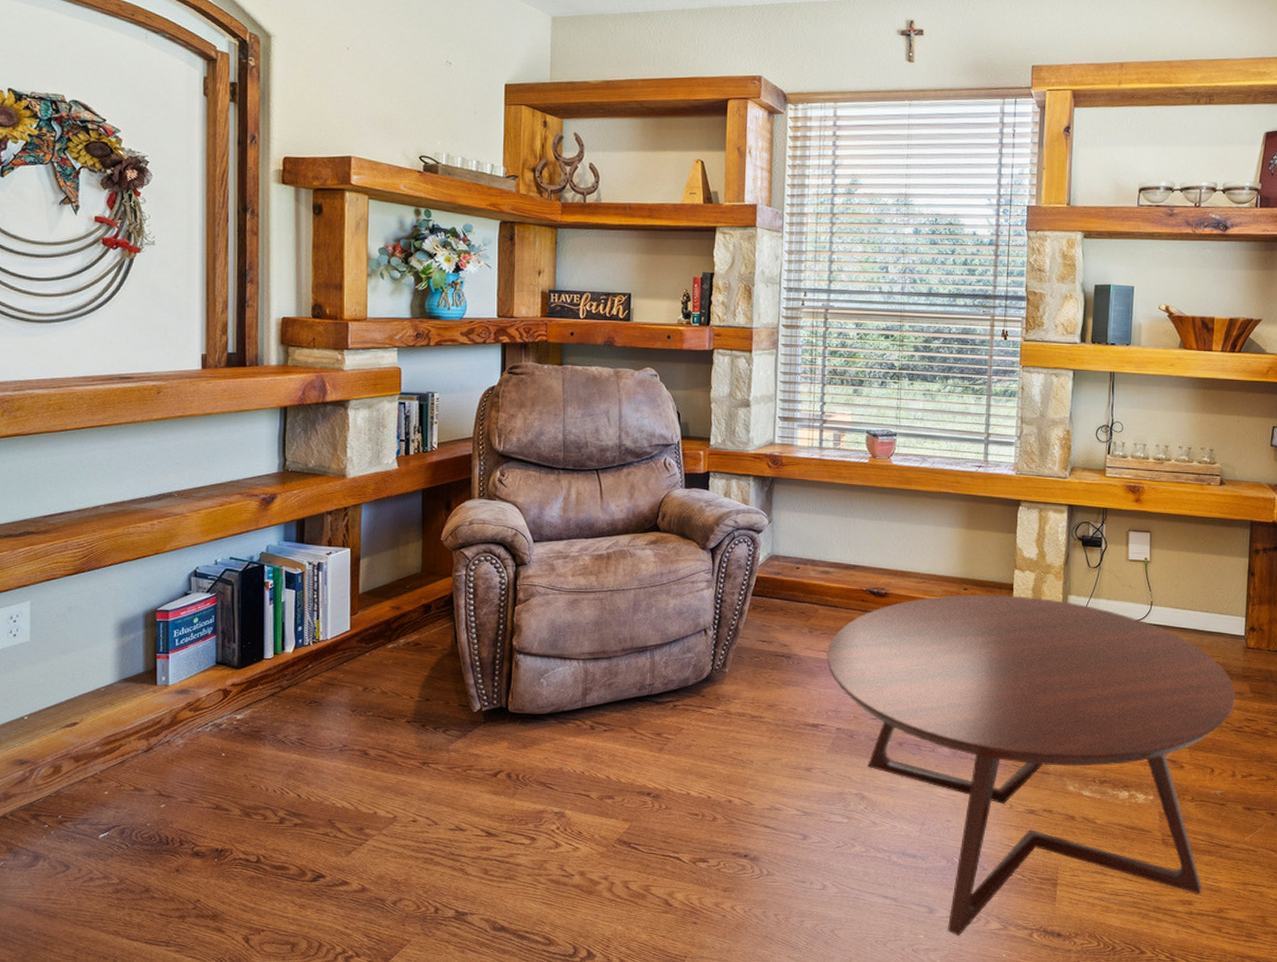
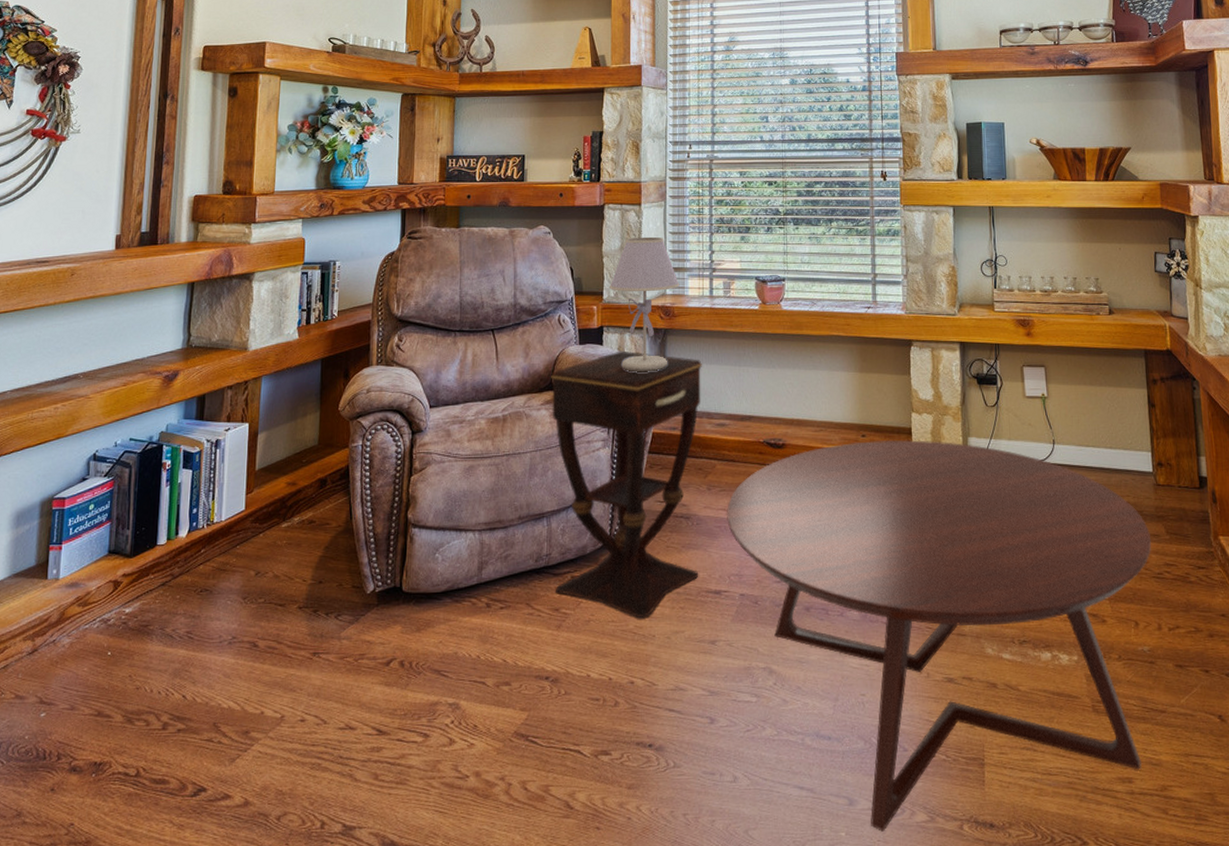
side table: none [655,496,809,746] -> present [550,350,702,619]
table lamp: none [717,384,789,519] -> present [610,236,680,373]

